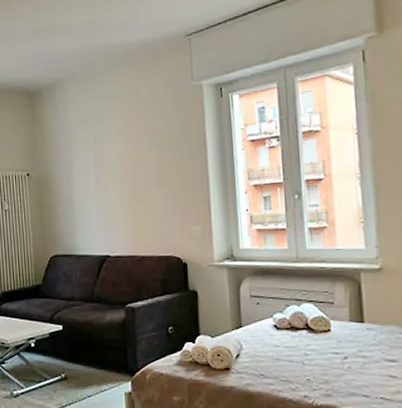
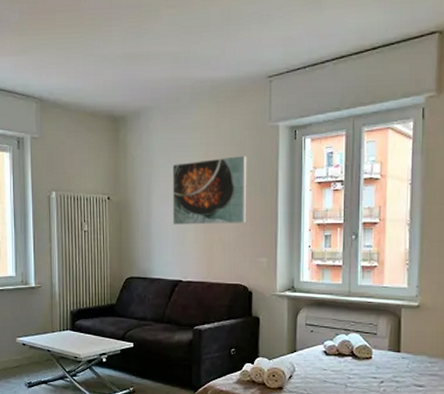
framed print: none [92,118,175,197] -> present [172,155,247,225]

